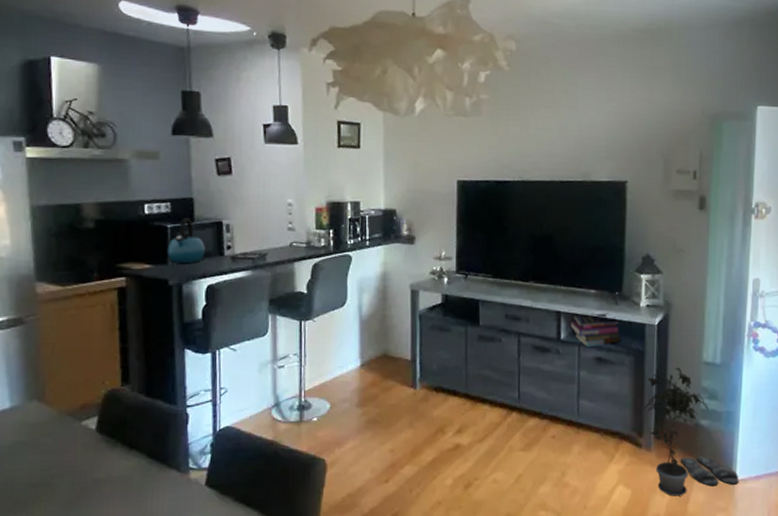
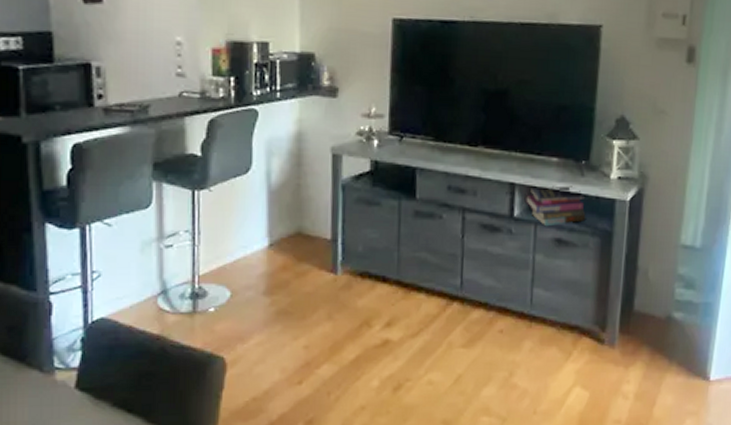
kettle: present [166,218,205,264] -> none [18,57,69,117]
potted plant: present [644,367,708,496] -> none [609,251,684,399]
slippers: present [681,456,739,487] -> none [648,354,714,388]

